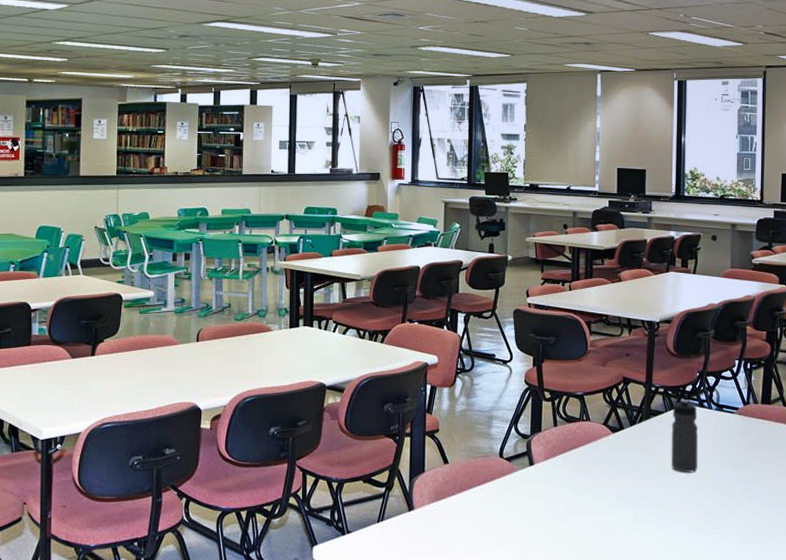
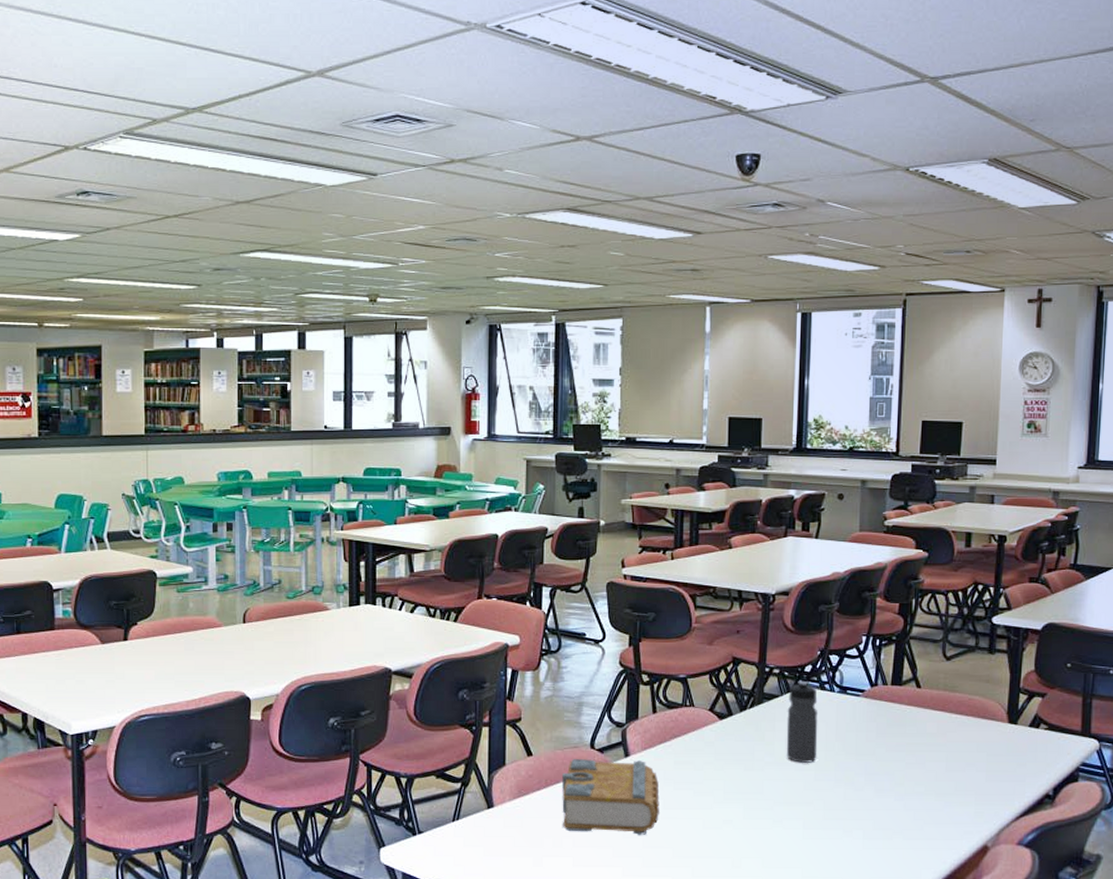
book: none [474,467,560,537] -> present [562,759,660,835]

